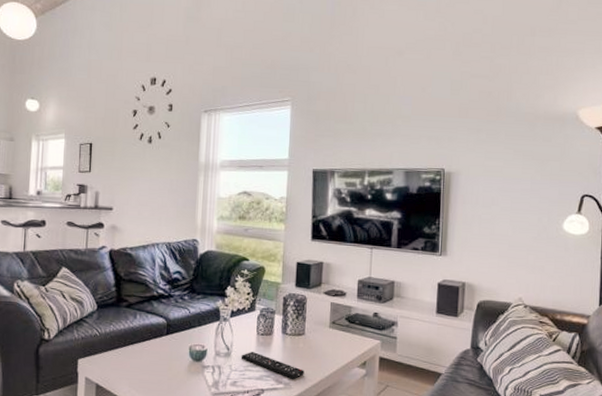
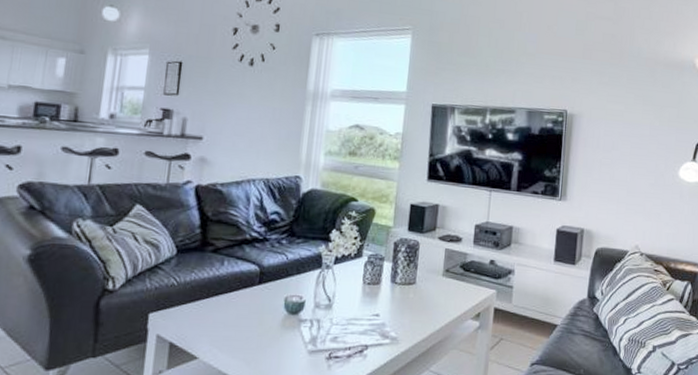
remote control: present [241,352,304,379] -> none [343,303,414,333]

